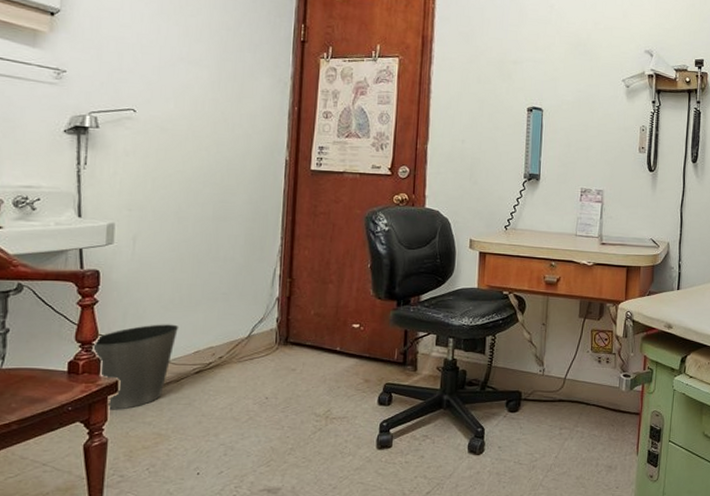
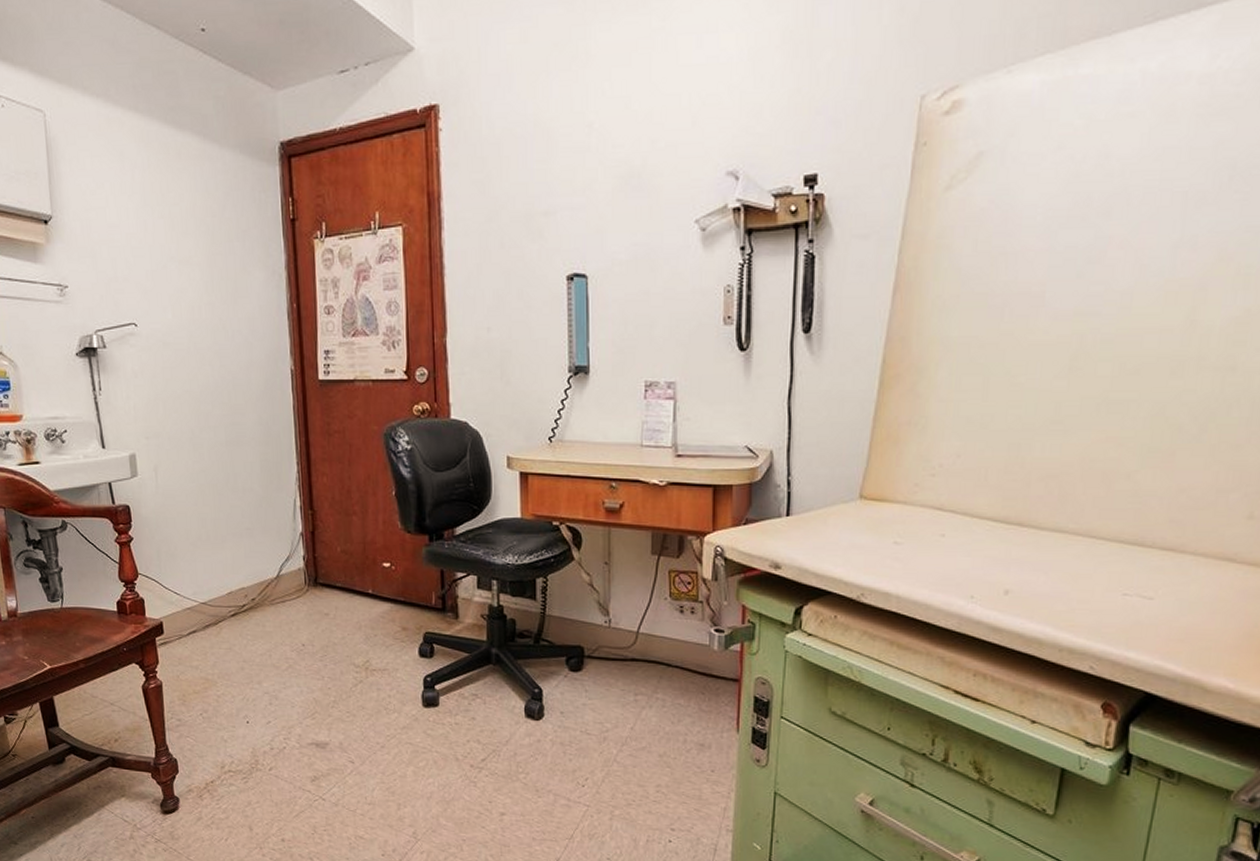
waste basket: present [91,324,179,410] -> none [134,562,210,653]

